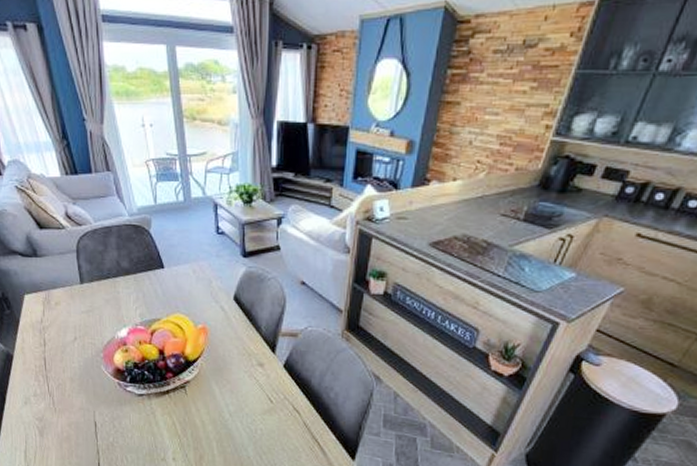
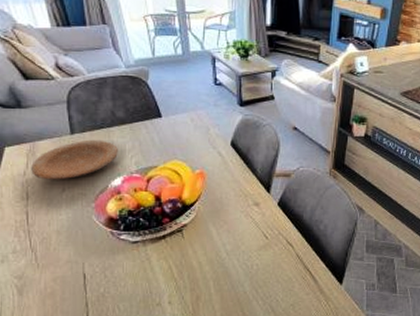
plate: none [47,289,123,329] -> present [31,139,118,180]

